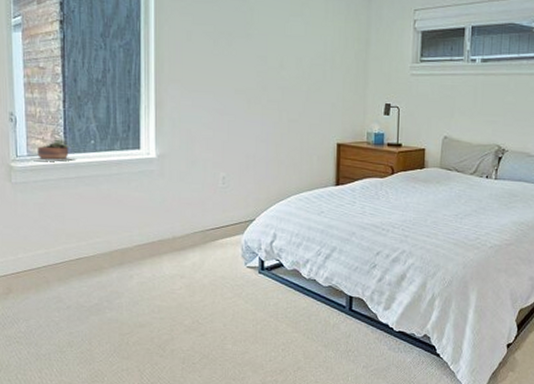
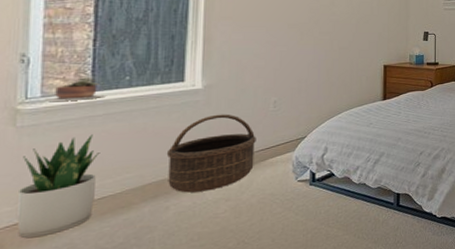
planter: none [17,196,74,287] -> present [16,134,99,239]
basket: none [128,186,207,265] -> present [166,114,256,193]

